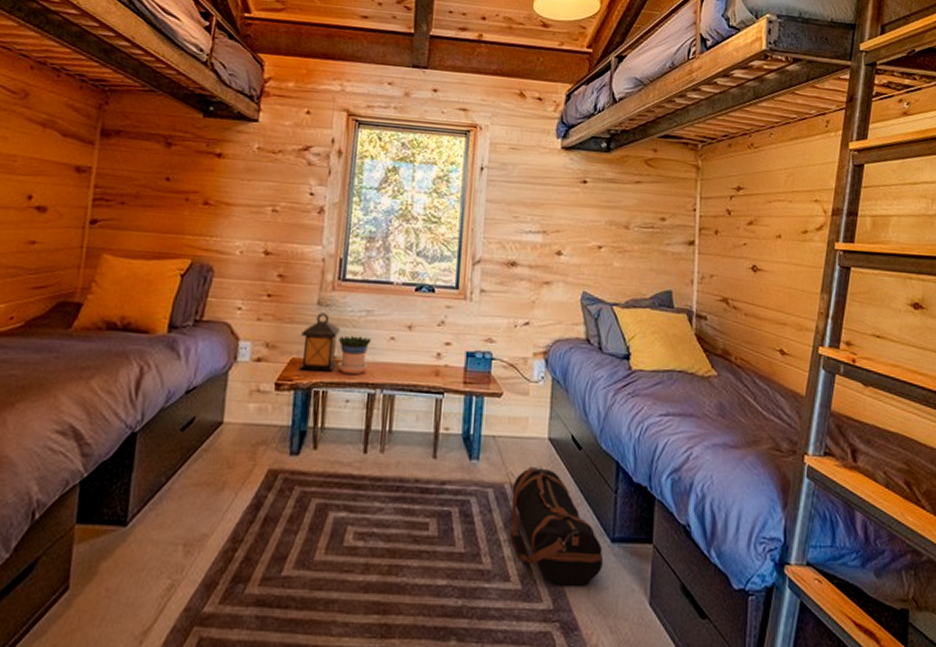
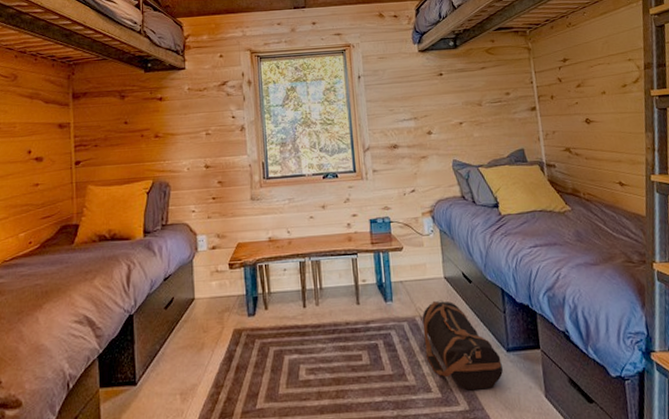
lantern: present [299,313,341,372] -> none [242,206,273,251]
flowerpot: present [338,336,371,375] -> none [271,219,297,250]

